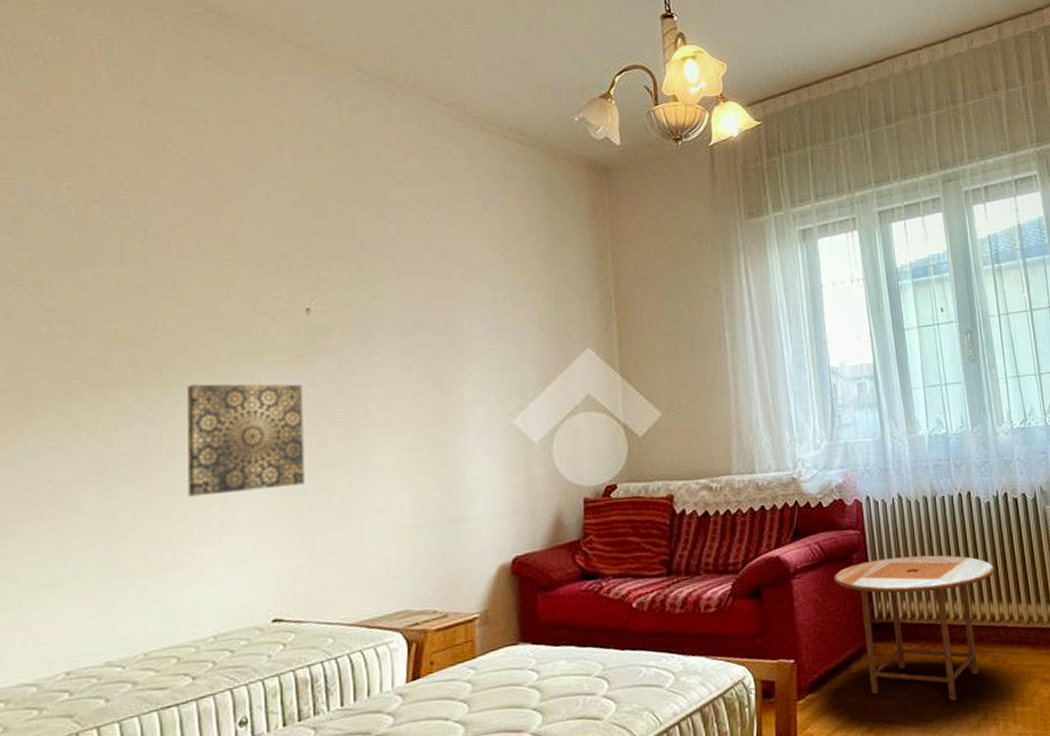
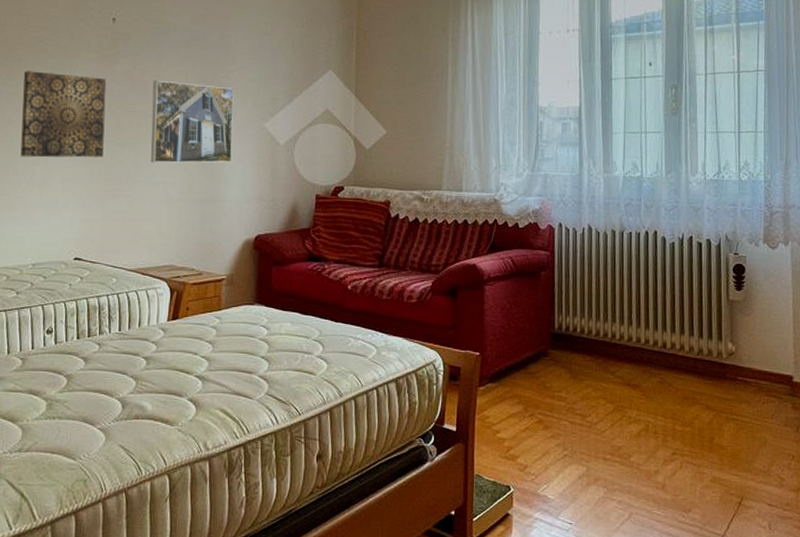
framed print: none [366,379,476,484] -> present [151,80,234,163]
side table: present [834,555,995,701] -> none [522,279,672,410]

